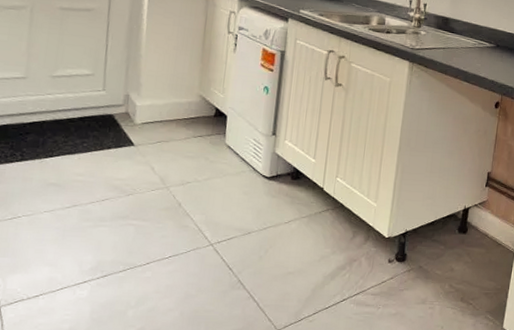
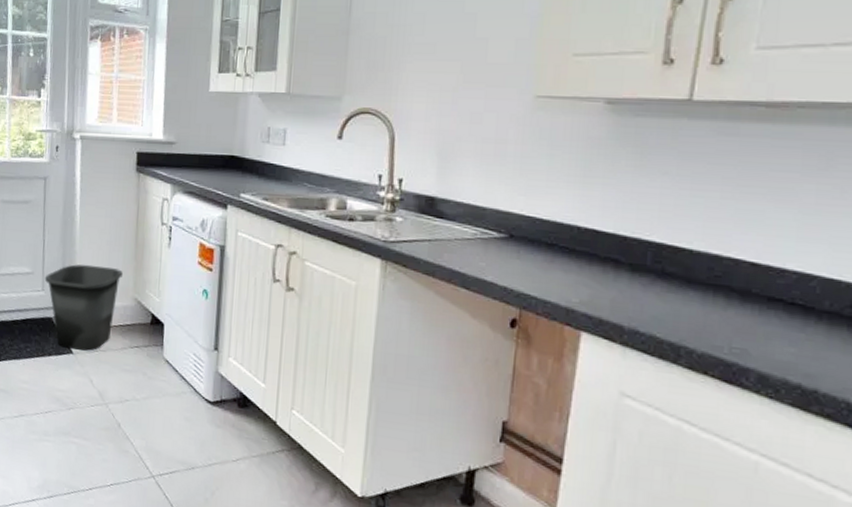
waste bin: none [106,66,190,142] -> present [44,264,124,351]

